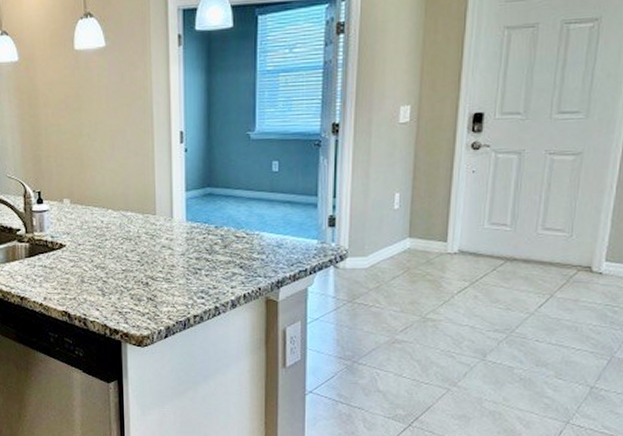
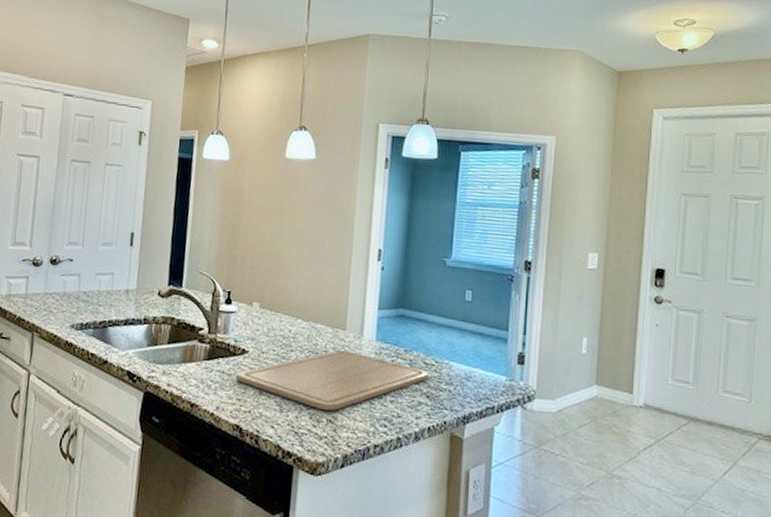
chopping board: none [57,234,241,291] -> present [236,350,429,411]

